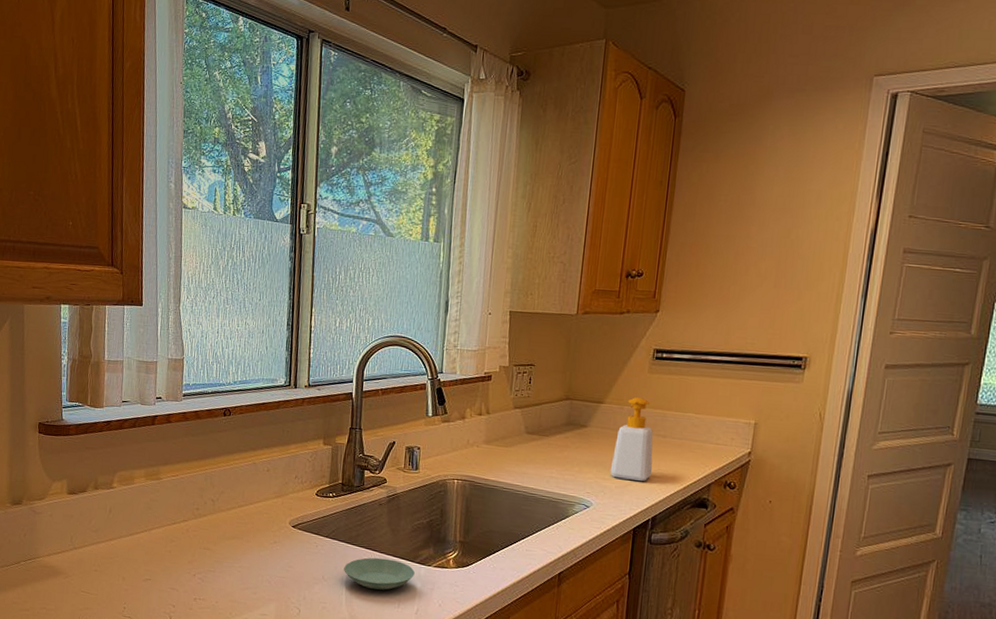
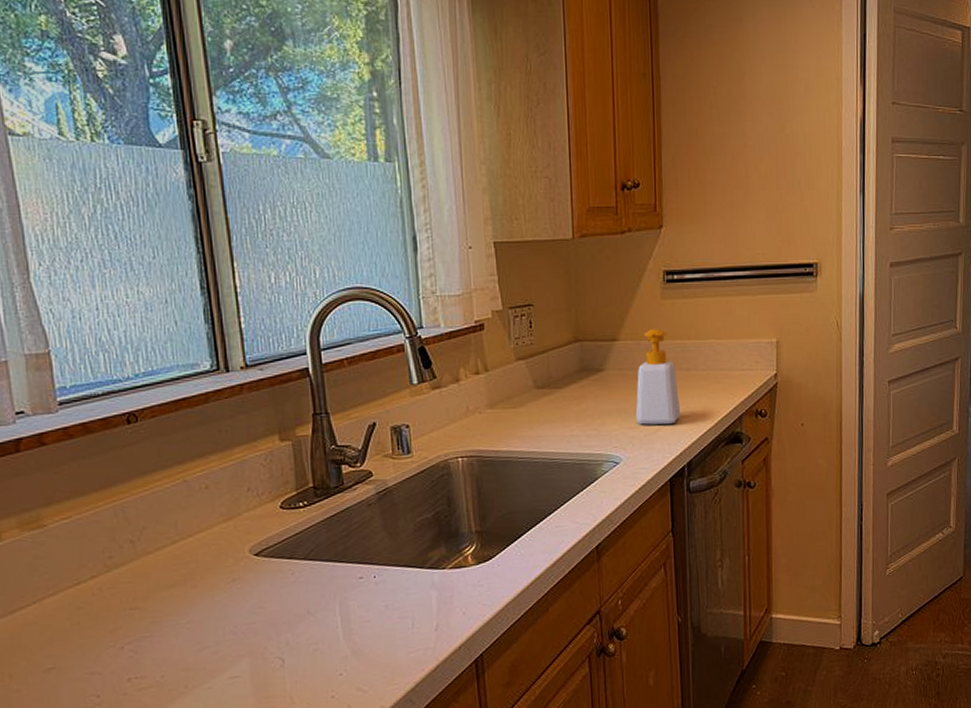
saucer: present [344,557,415,590] -> none [334,570,427,613]

